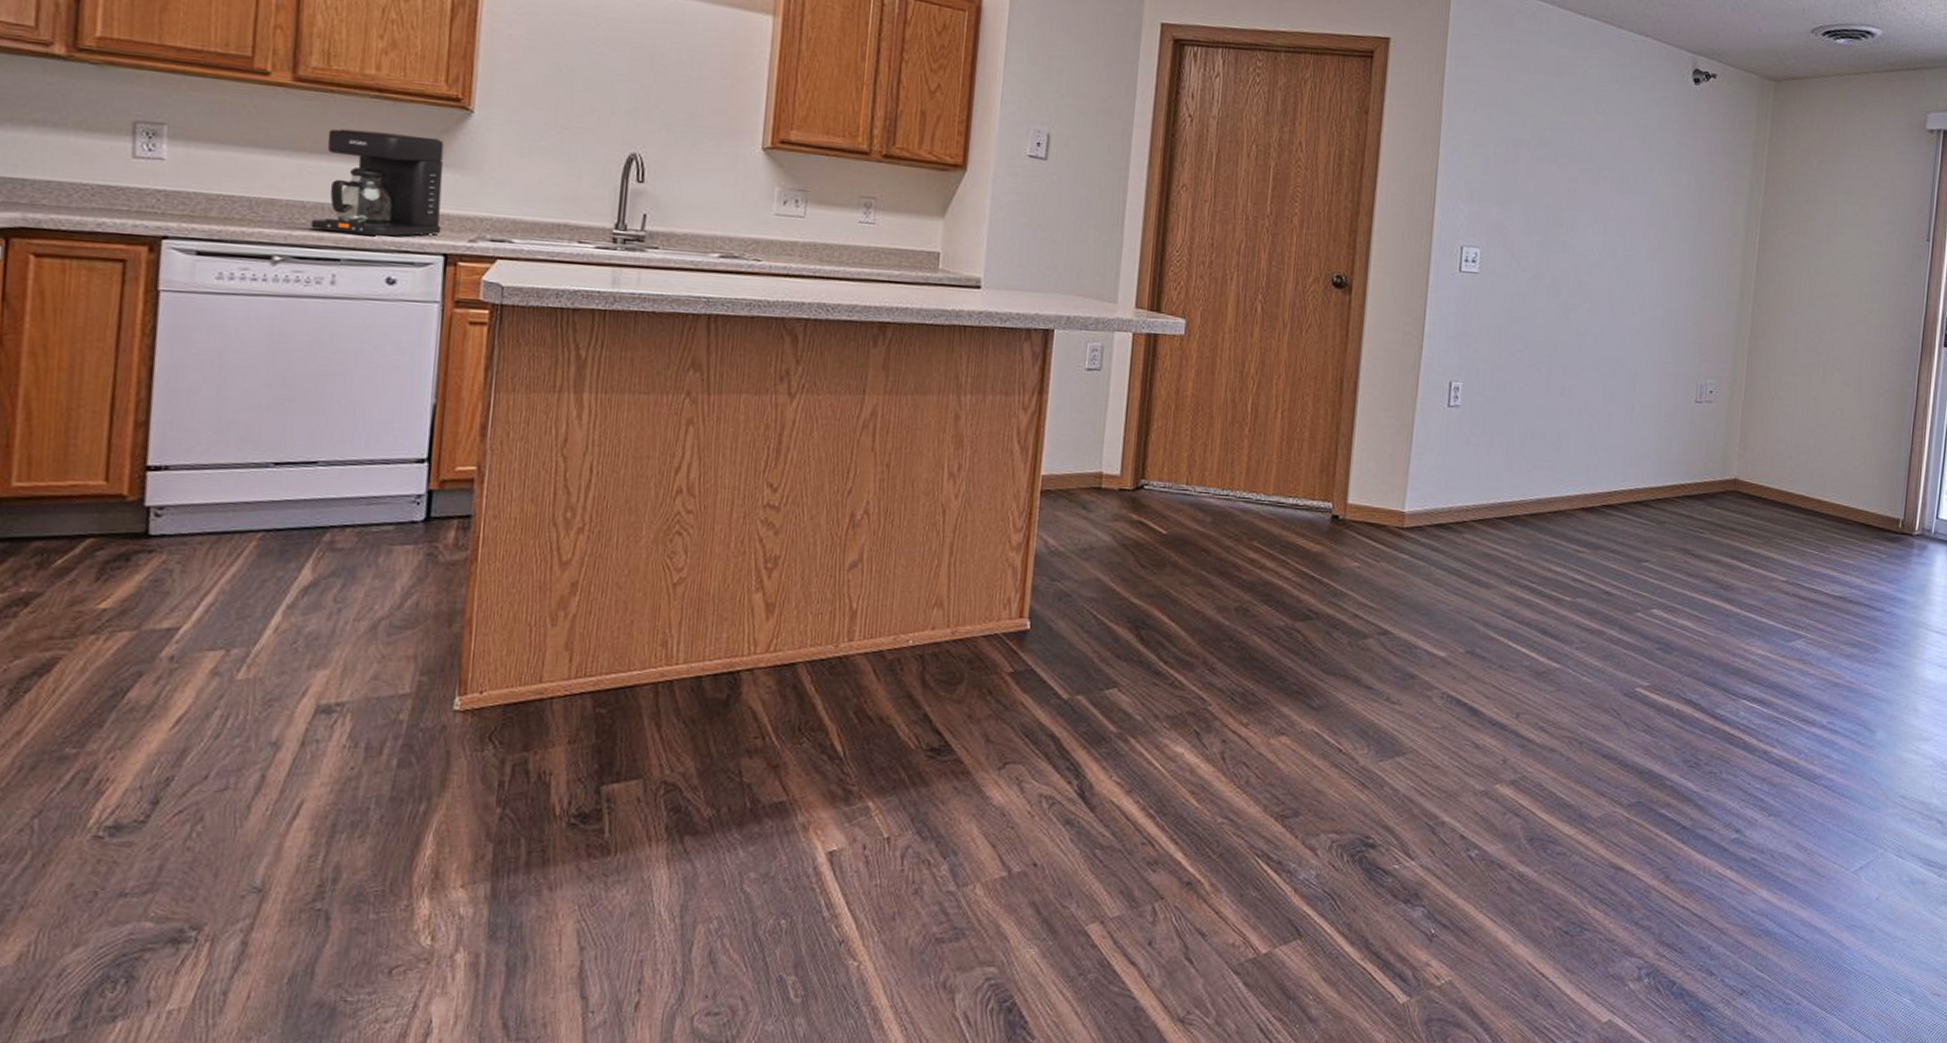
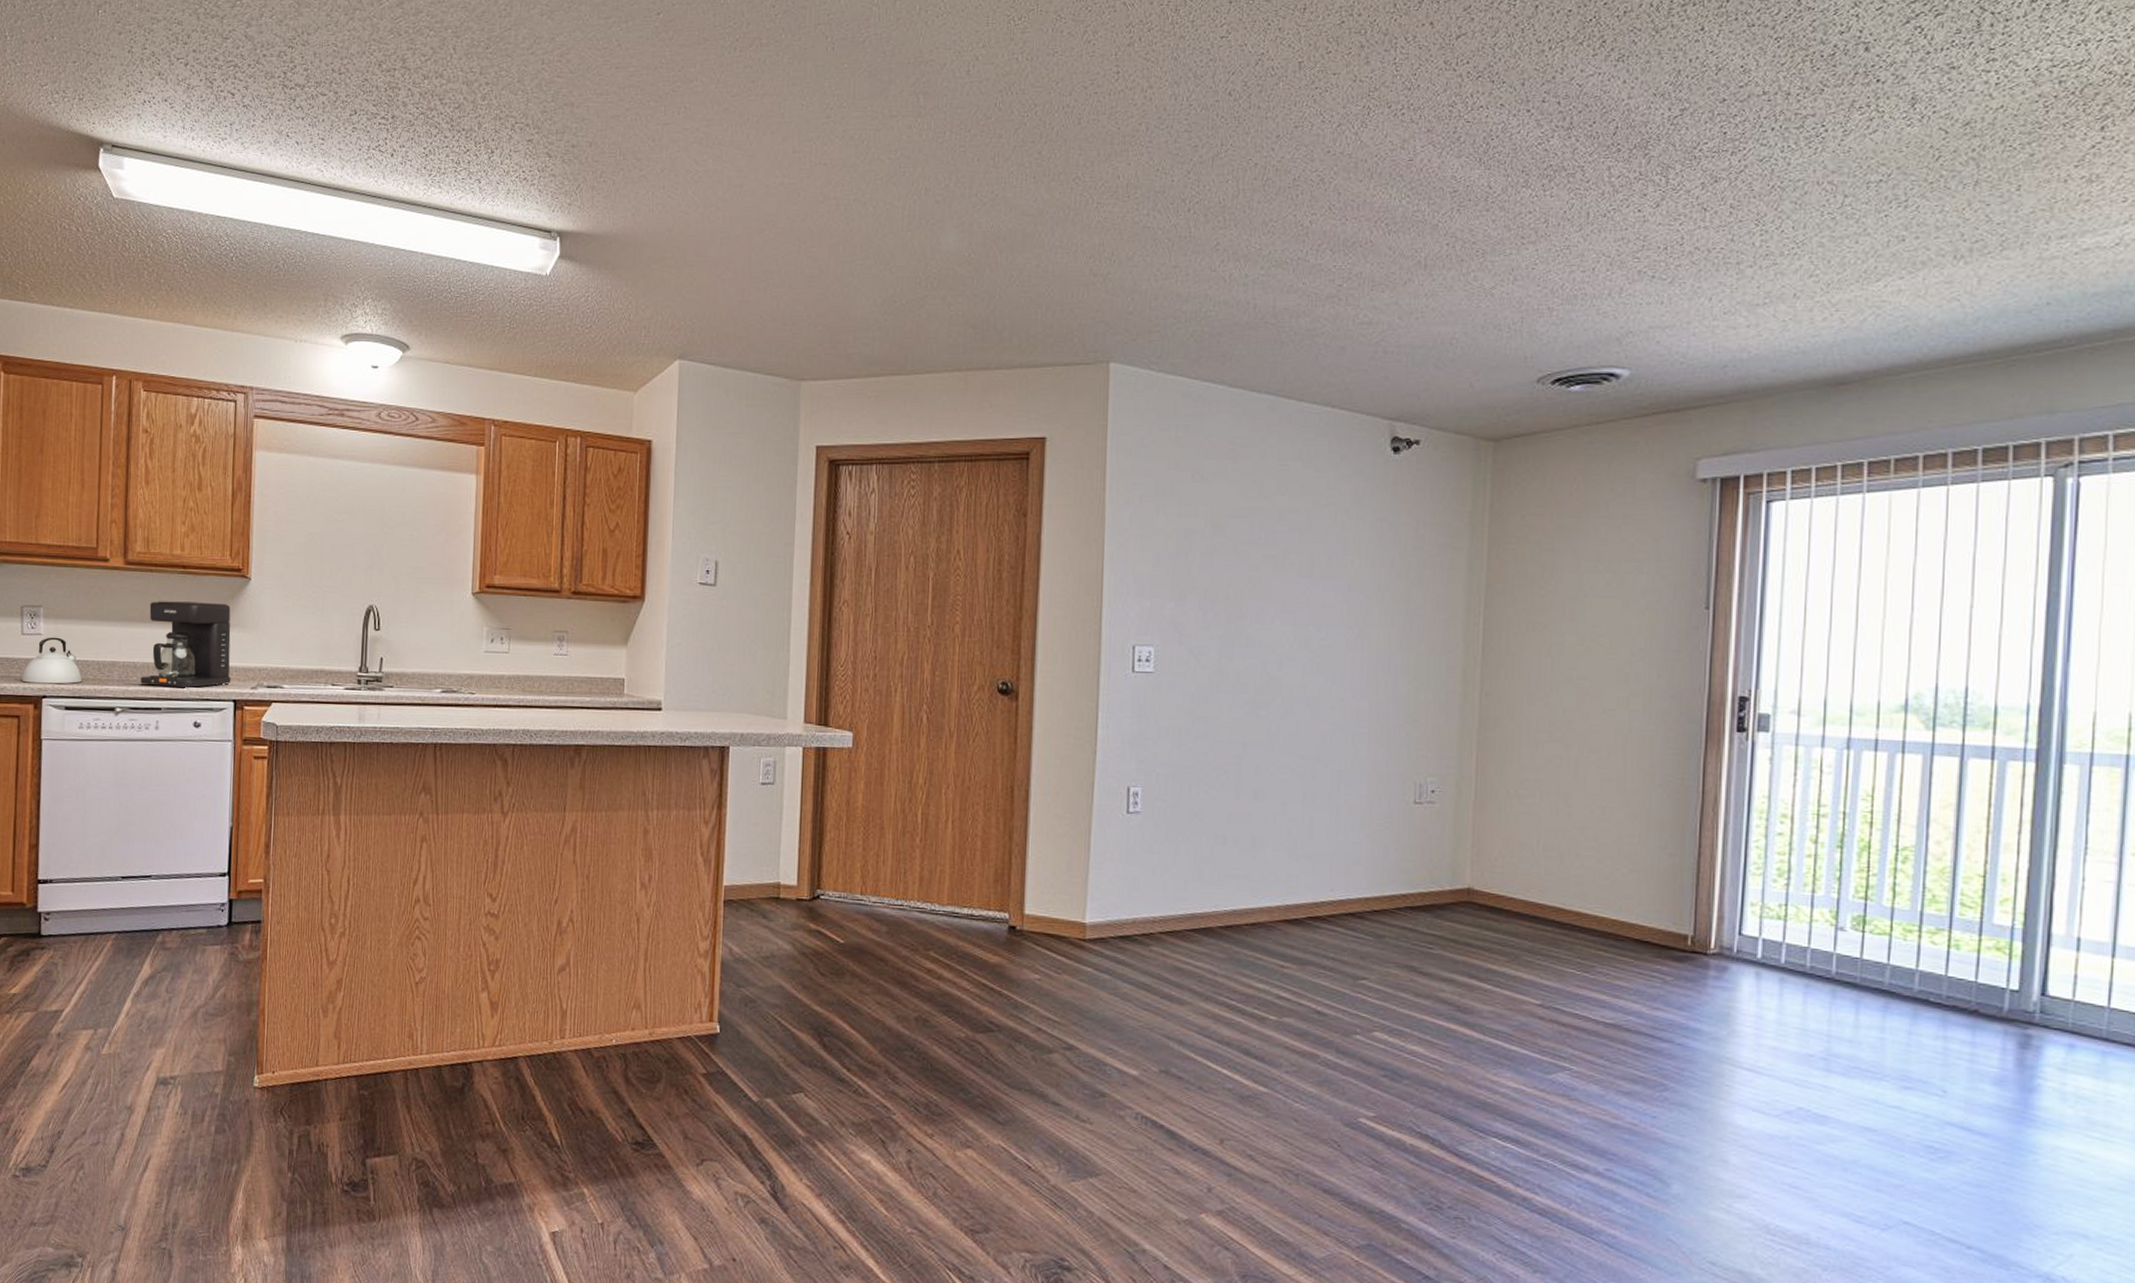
kettle: none [130,163,225,224] -> present [21,637,83,684]

